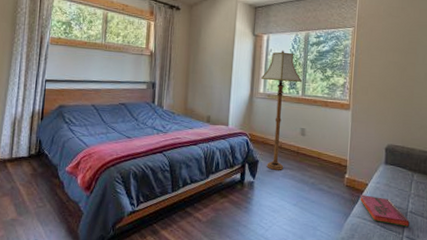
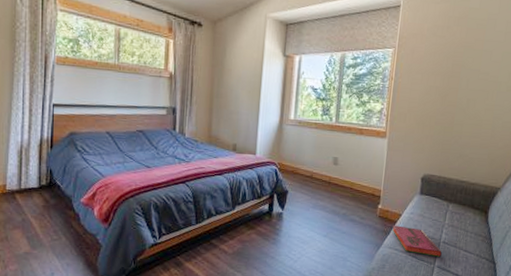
floor lamp: present [260,49,303,170] -> none [291,72,337,201]

